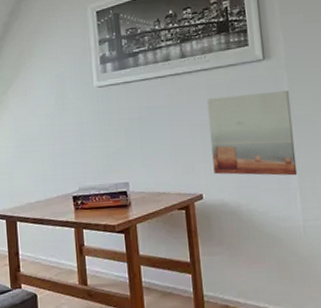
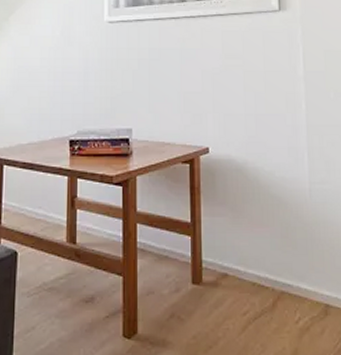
wall art: present [207,90,298,176] -> none [220,44,306,134]

